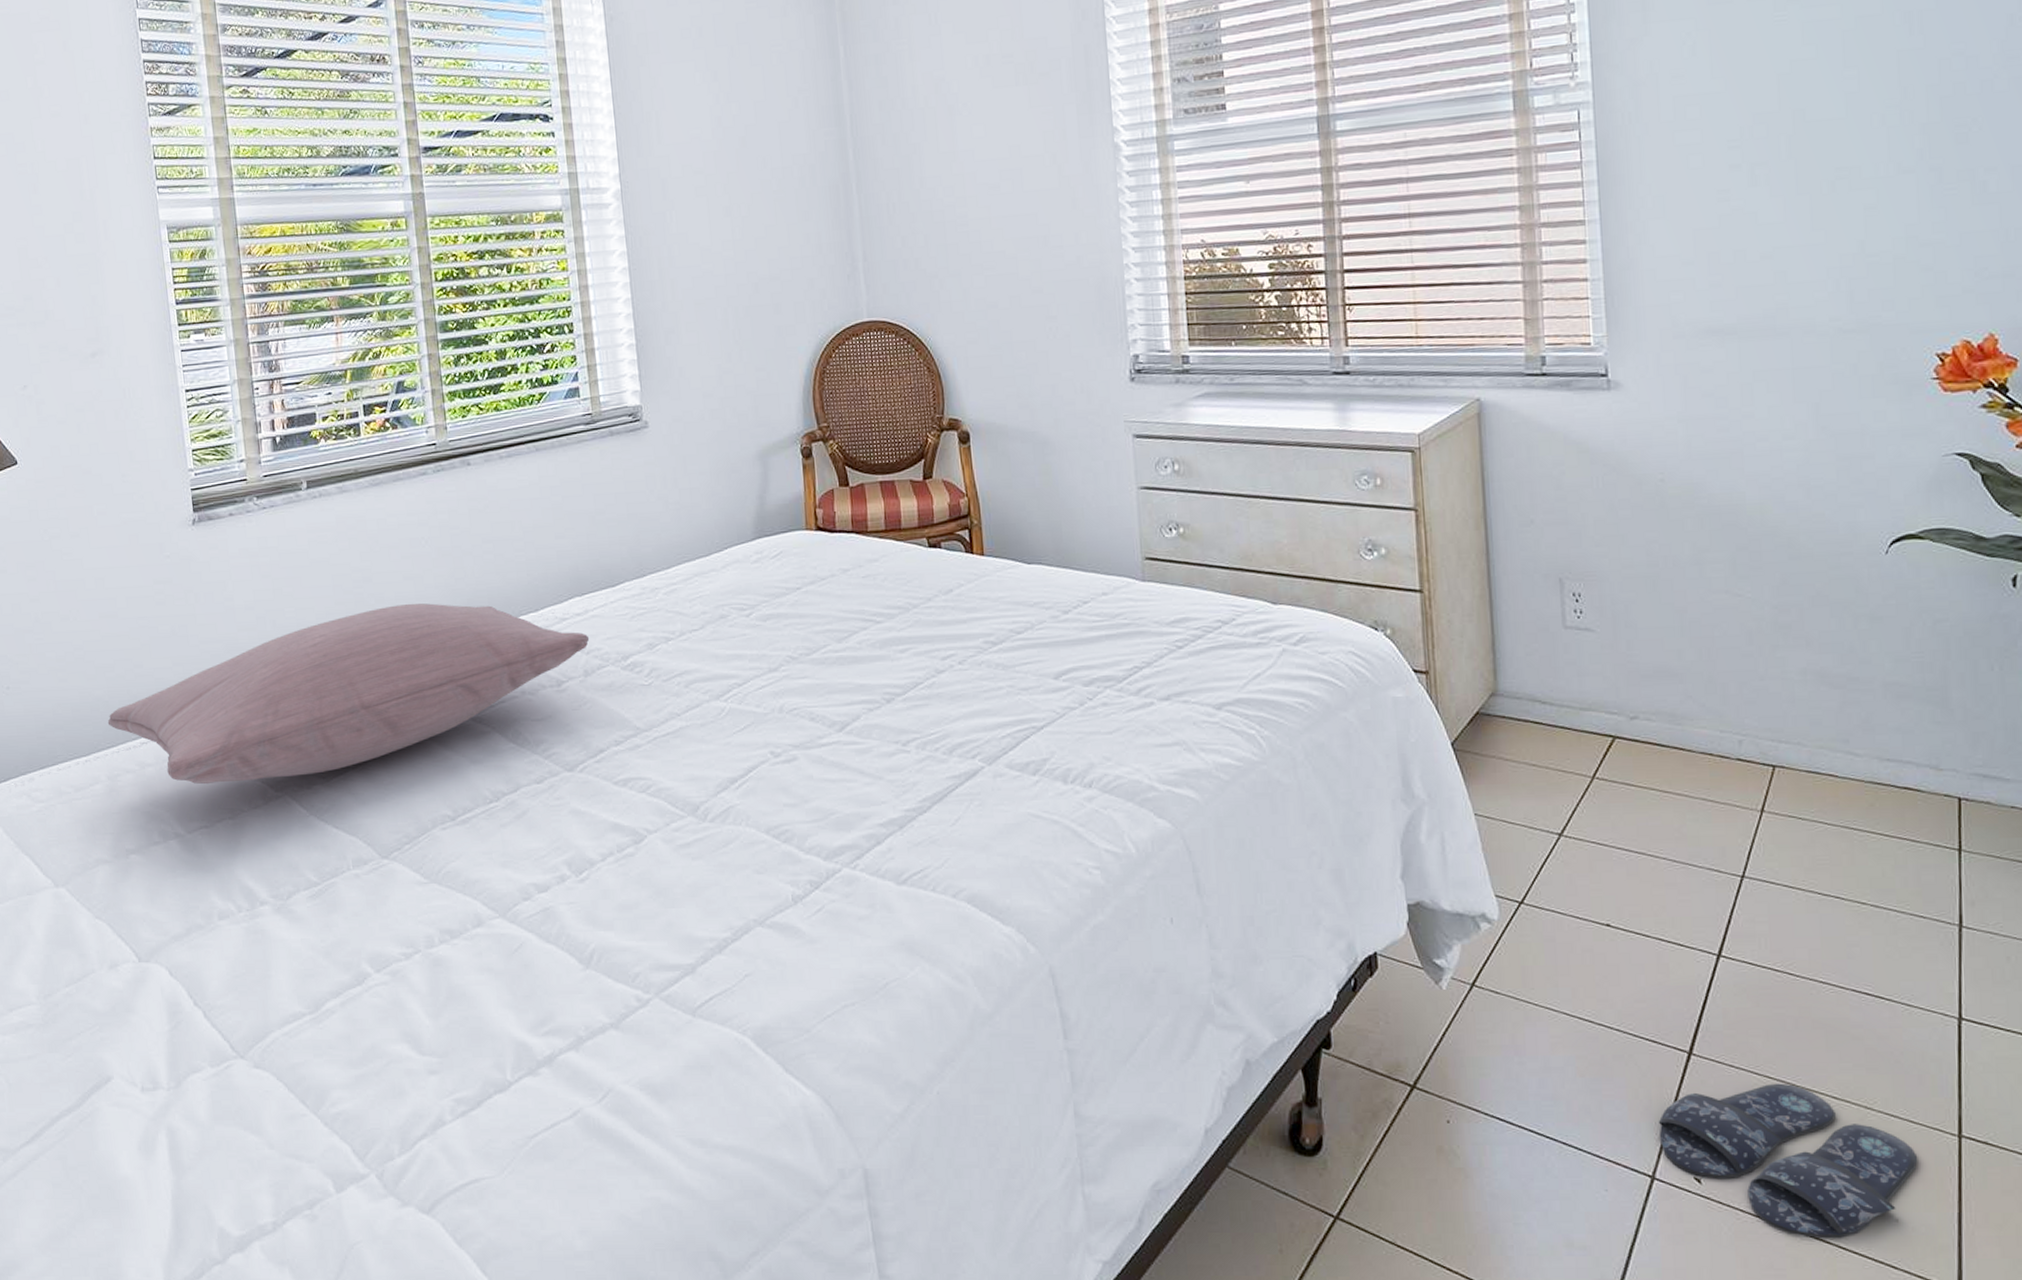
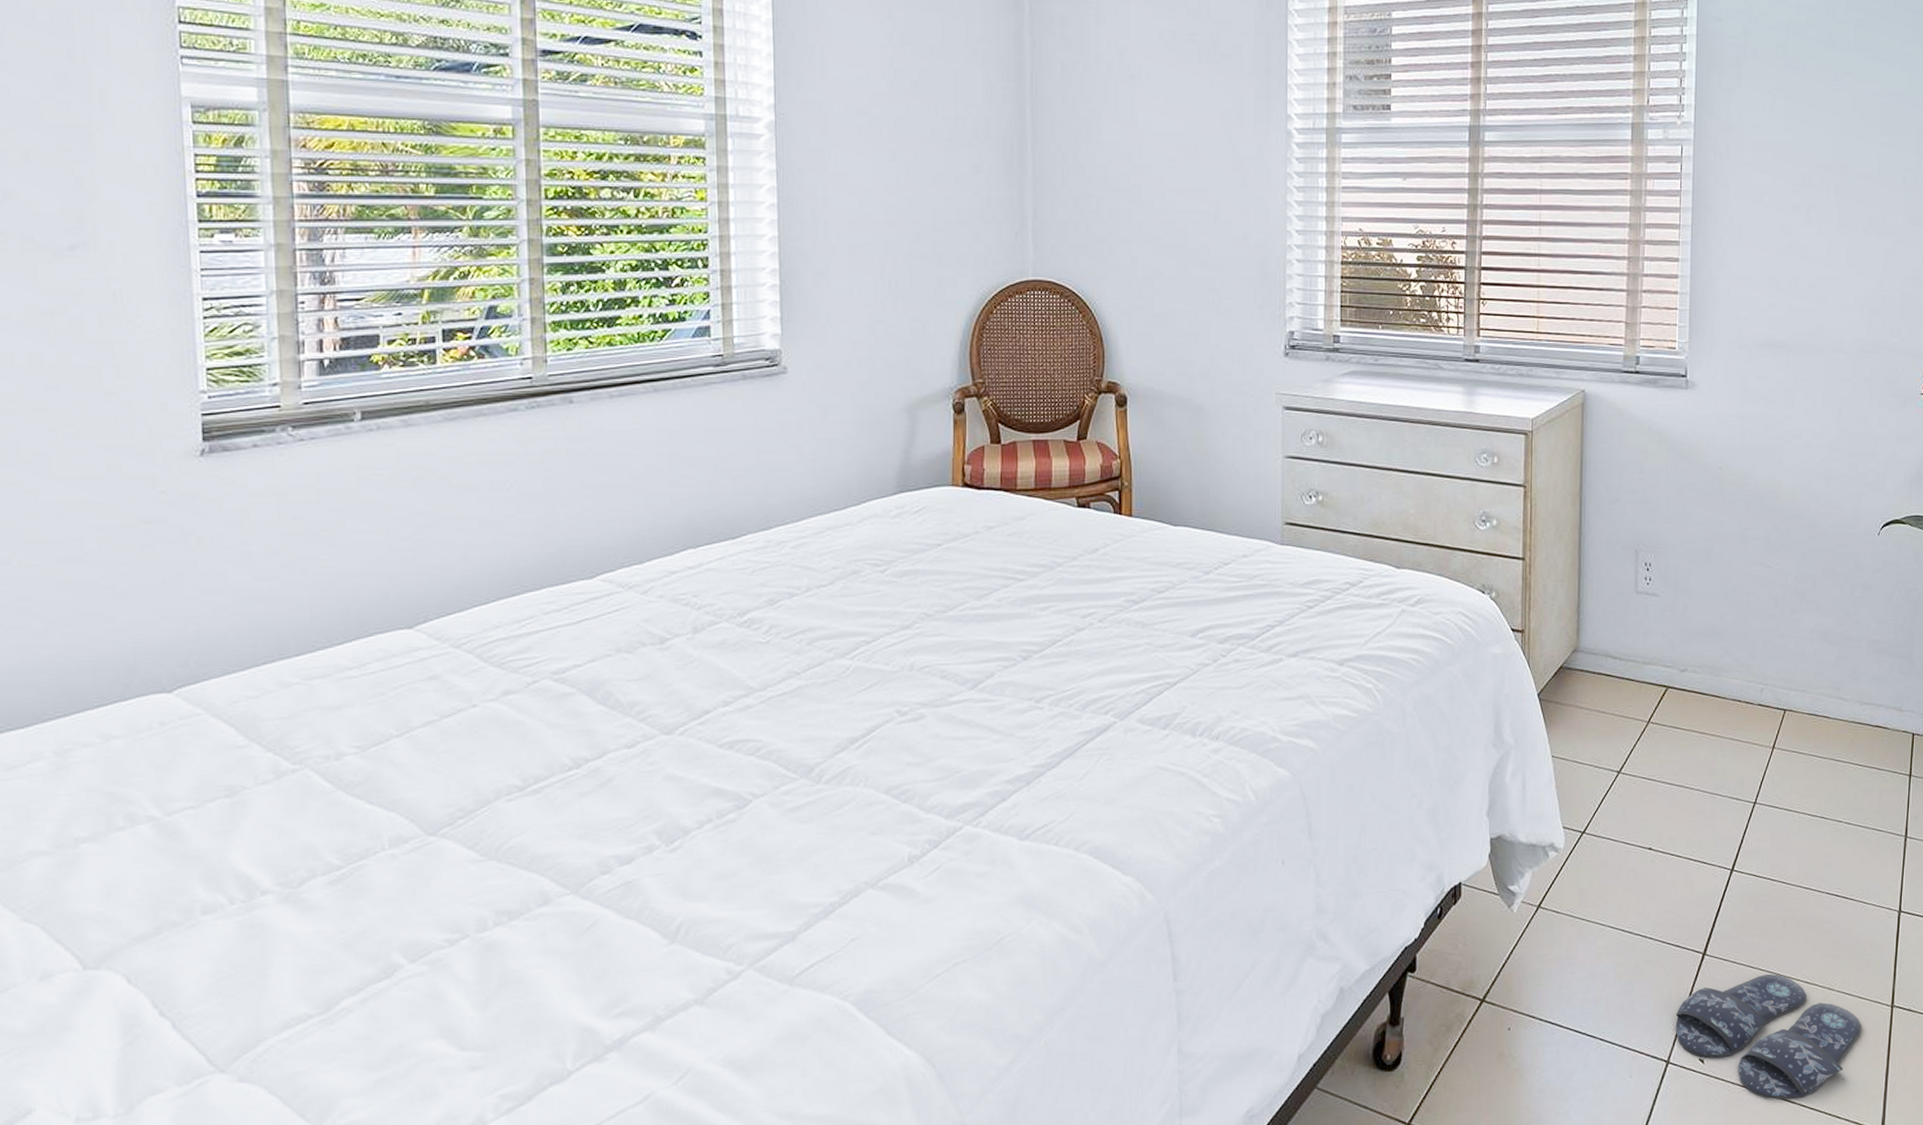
pillow: present [107,603,590,785] -> none [59,552,702,759]

